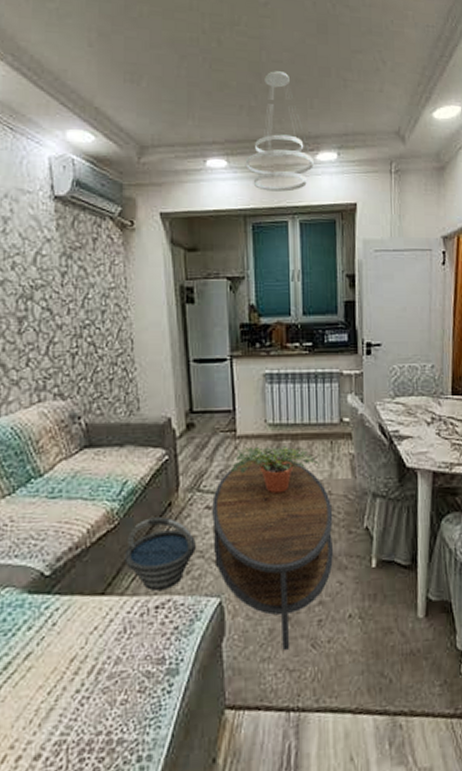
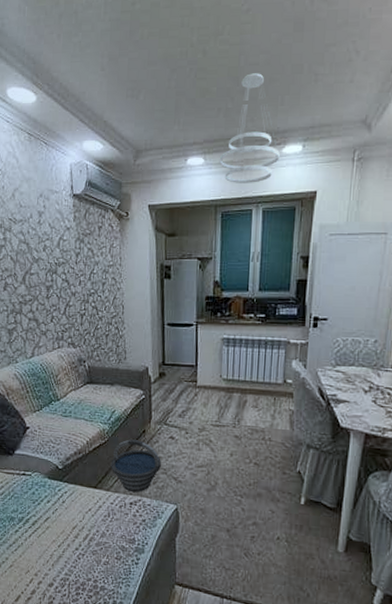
coffee table: present [212,456,333,650] -> none [174,404,271,553]
potted plant: present [230,446,319,494] -> none [190,394,263,435]

